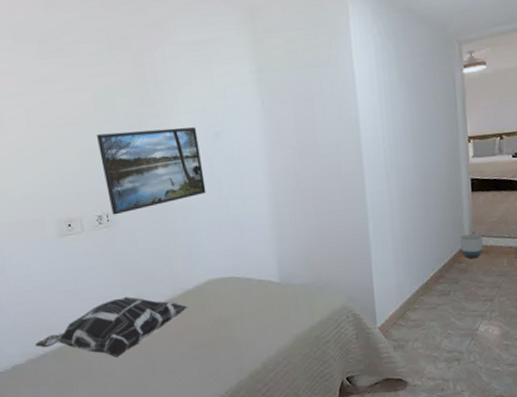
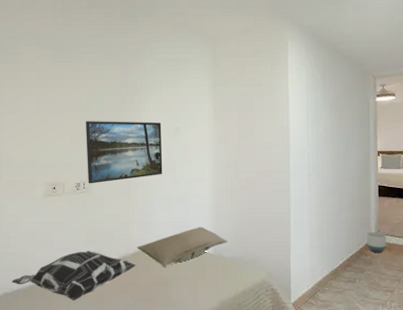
pillow: none [185,251,296,305] -> present [137,226,228,267]

